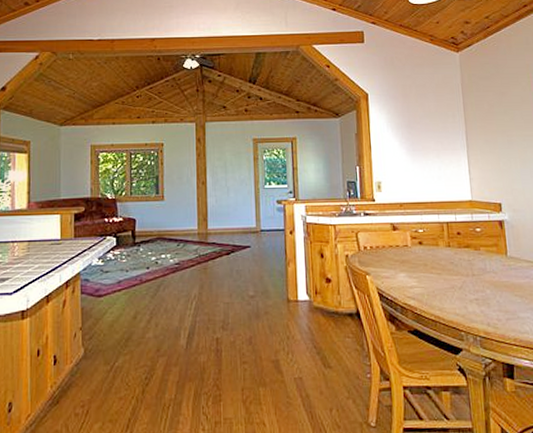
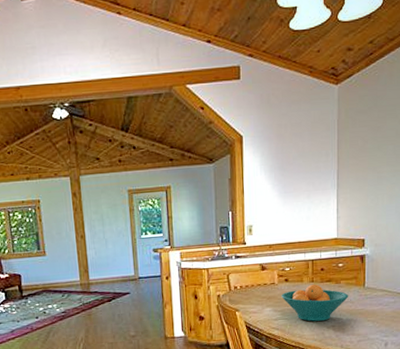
fruit bowl: none [415,249,491,292] -> present [281,284,349,322]

